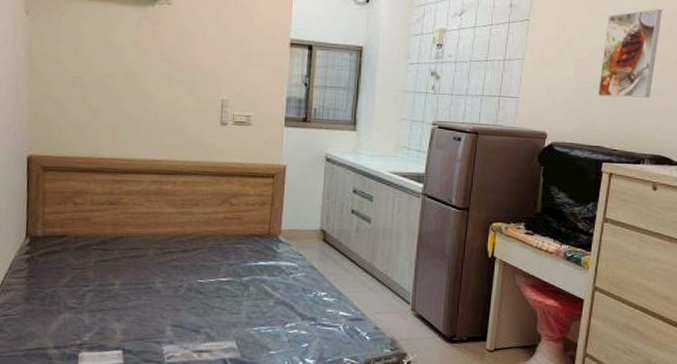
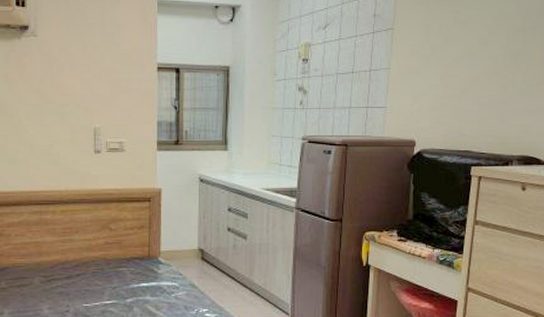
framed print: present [597,8,662,98] -> none [464,8,526,101]

